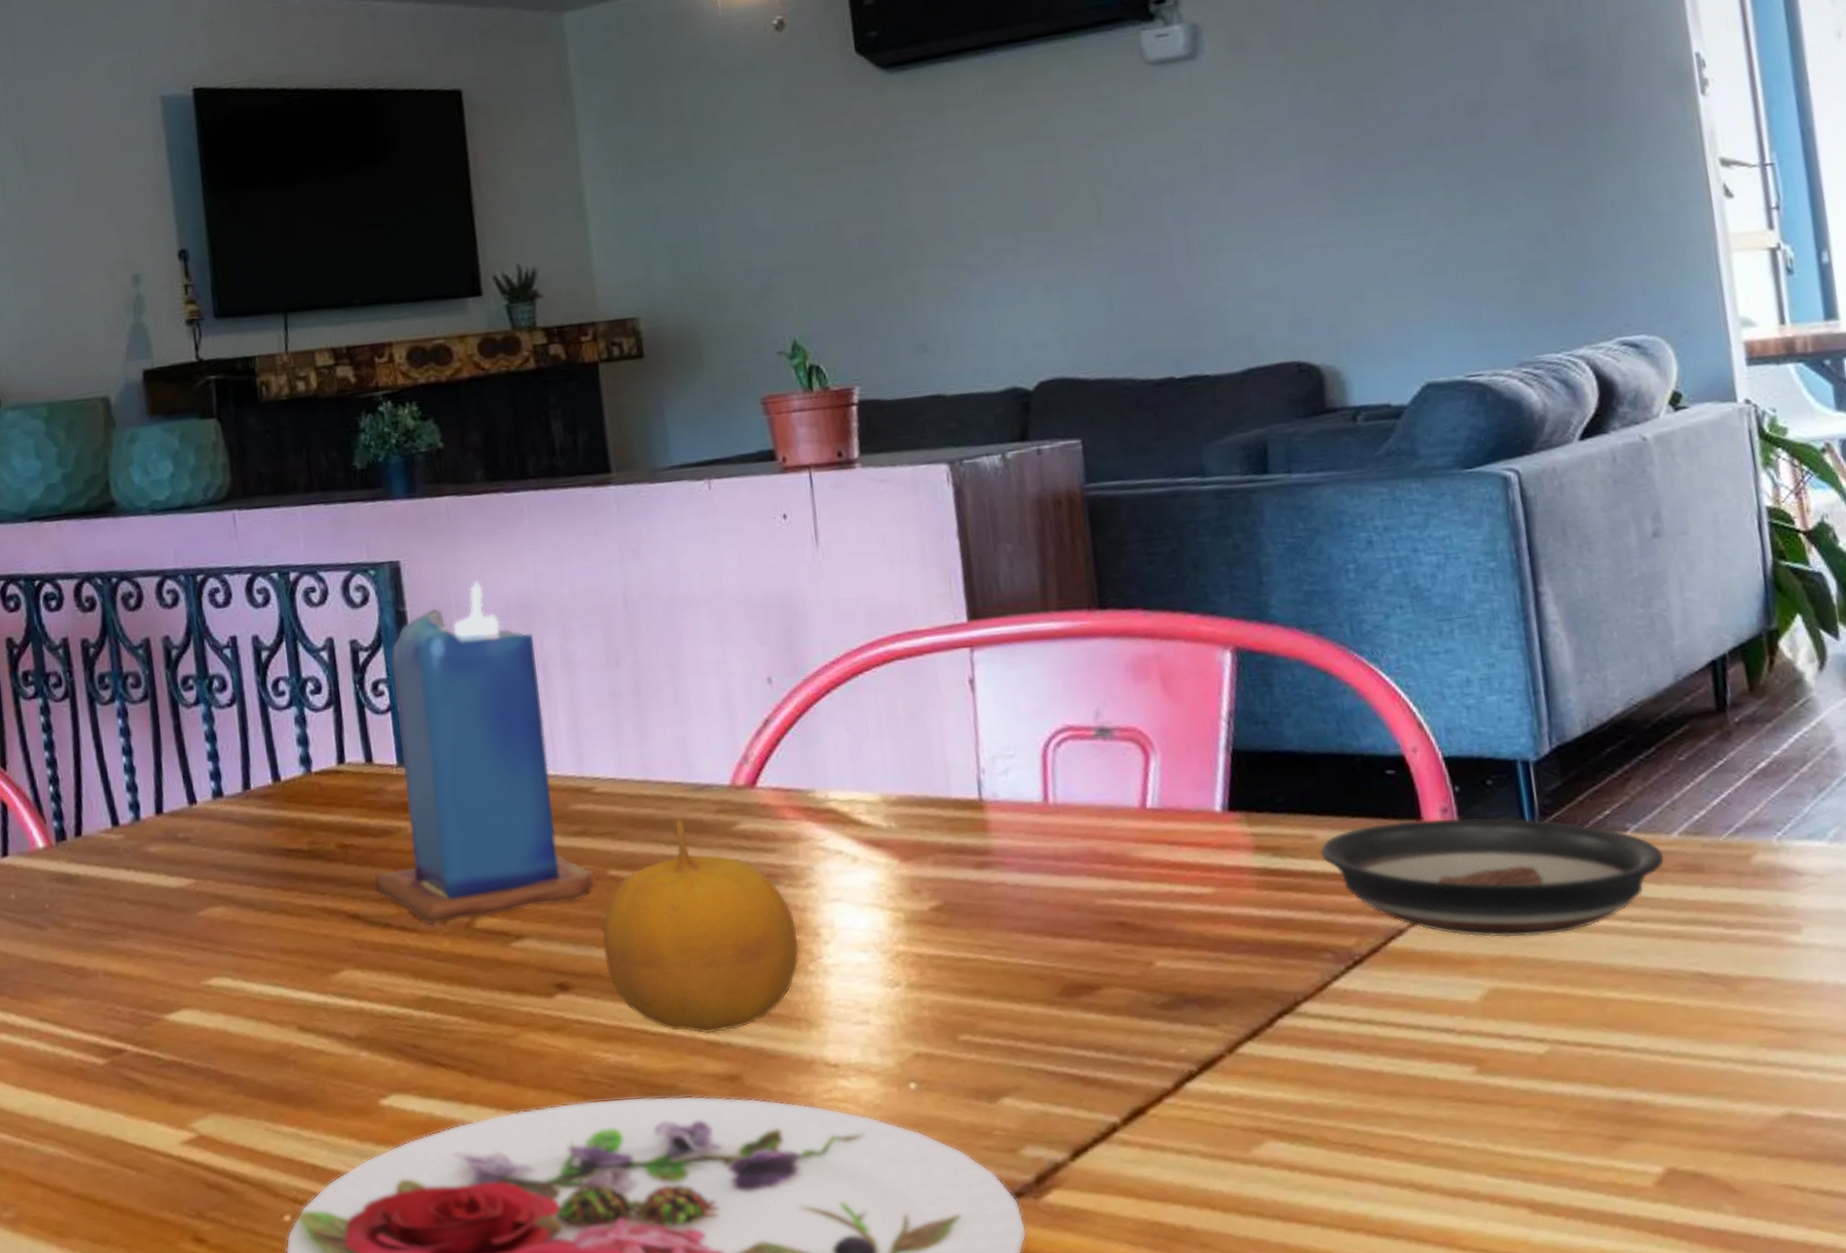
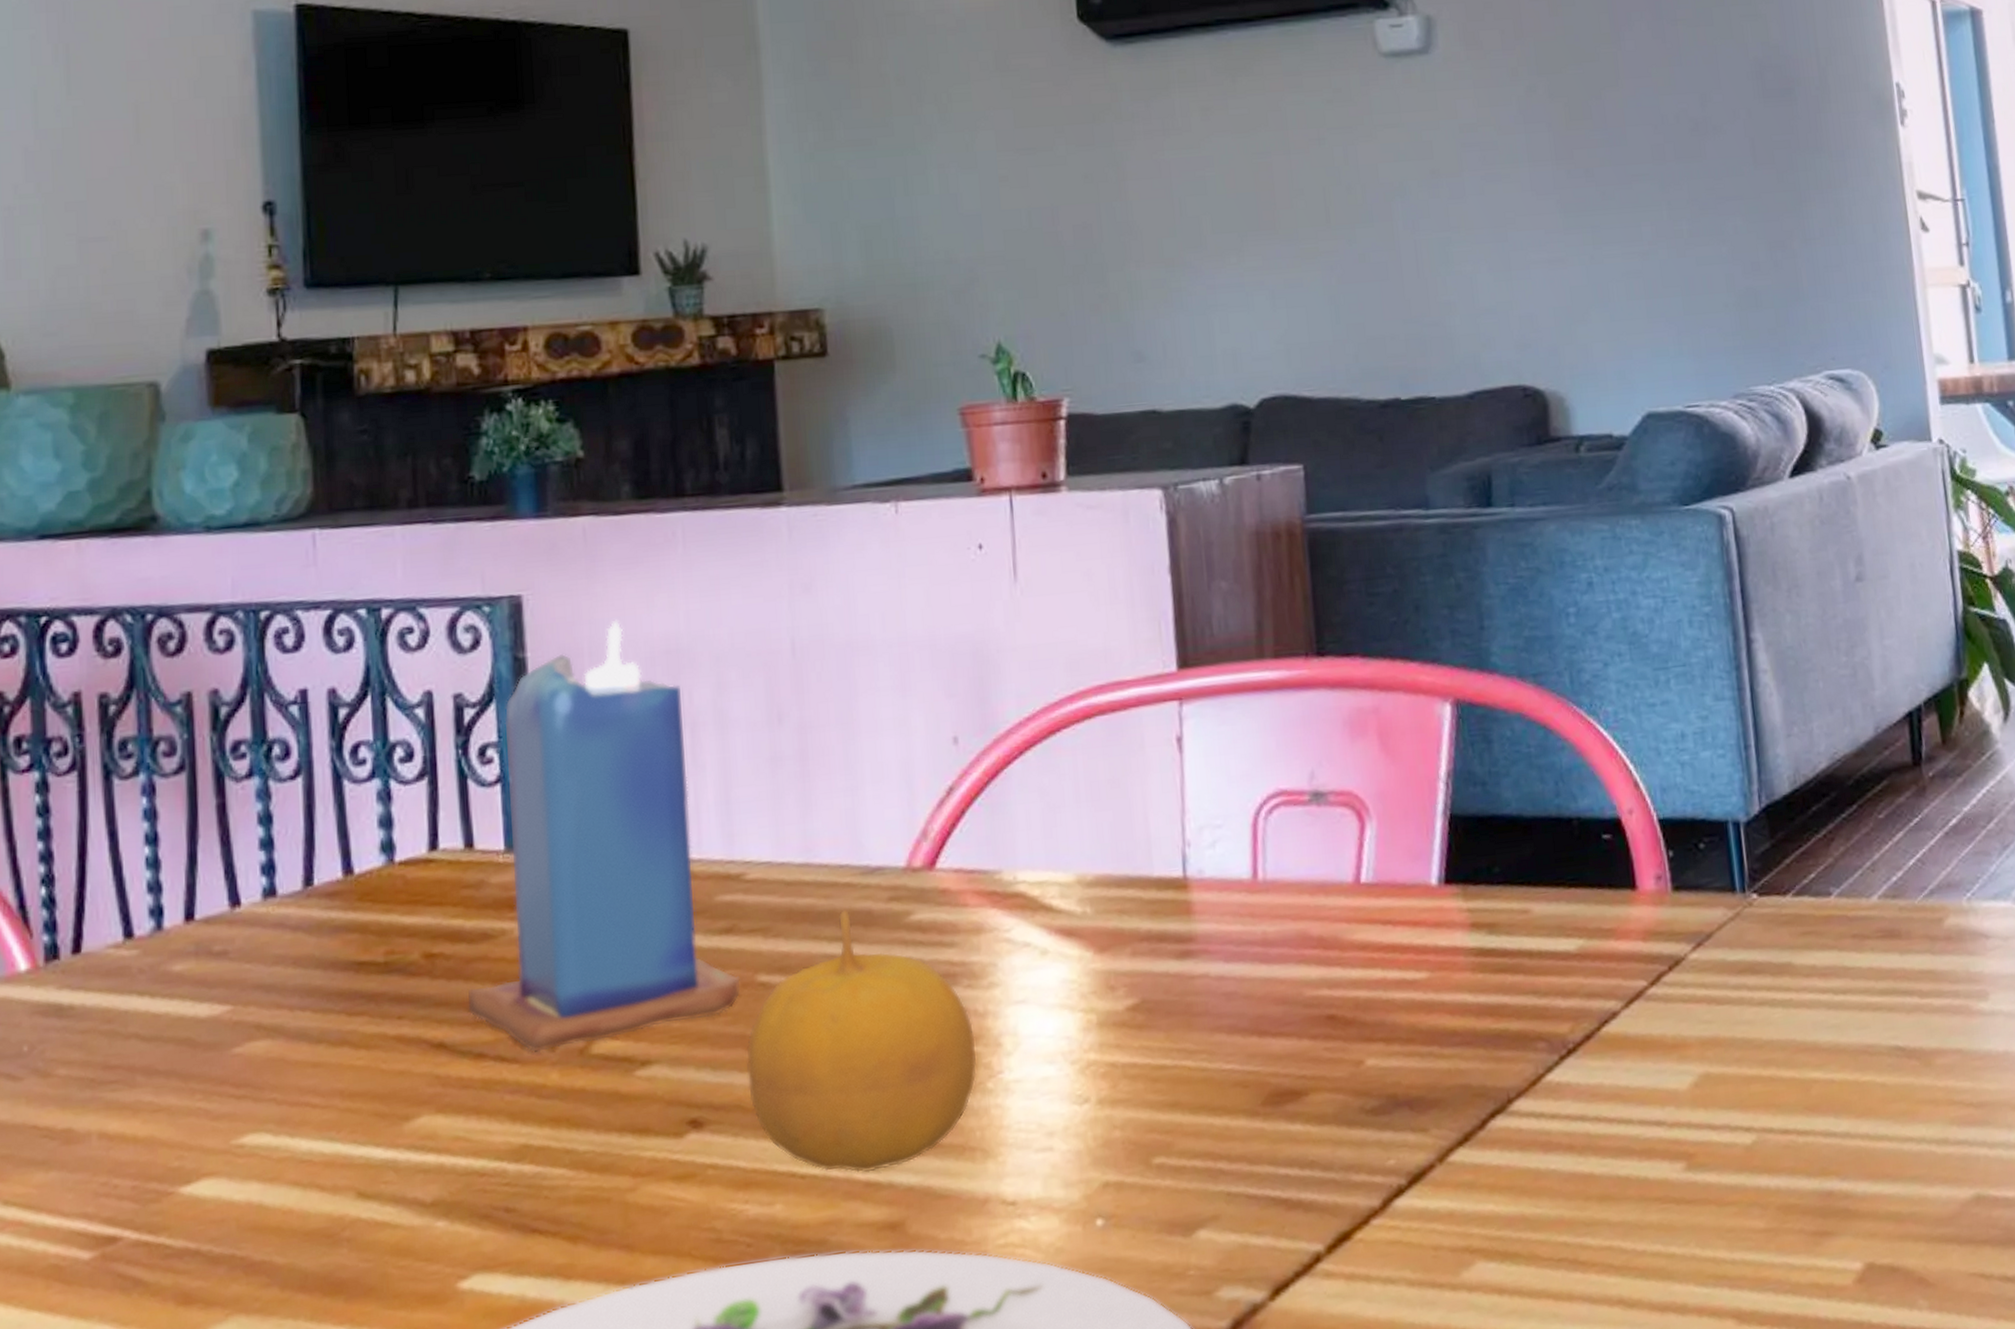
saucer: present [1320,817,1665,938] -> none [1536,884,1865,1017]

